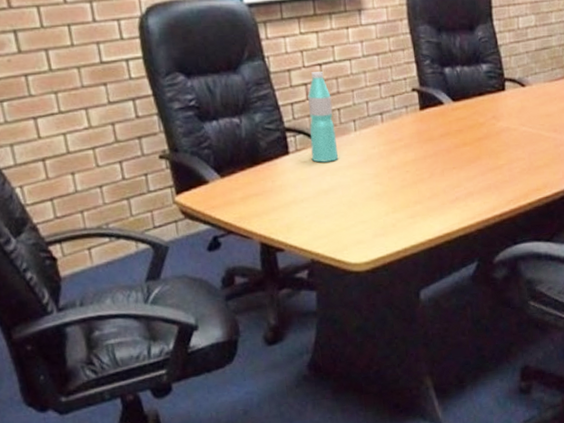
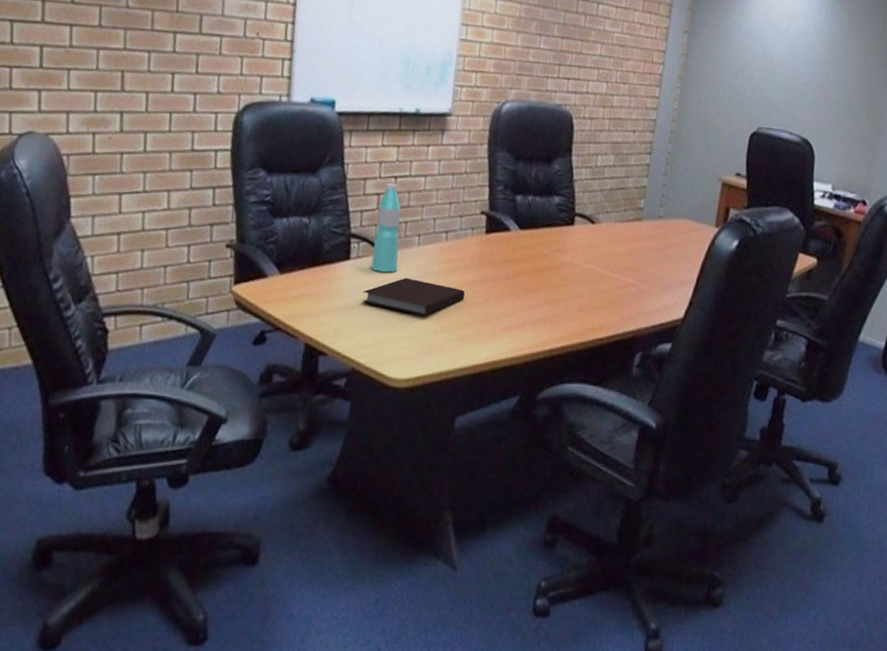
notebook: none [308,164,409,200] -> present [362,277,465,316]

